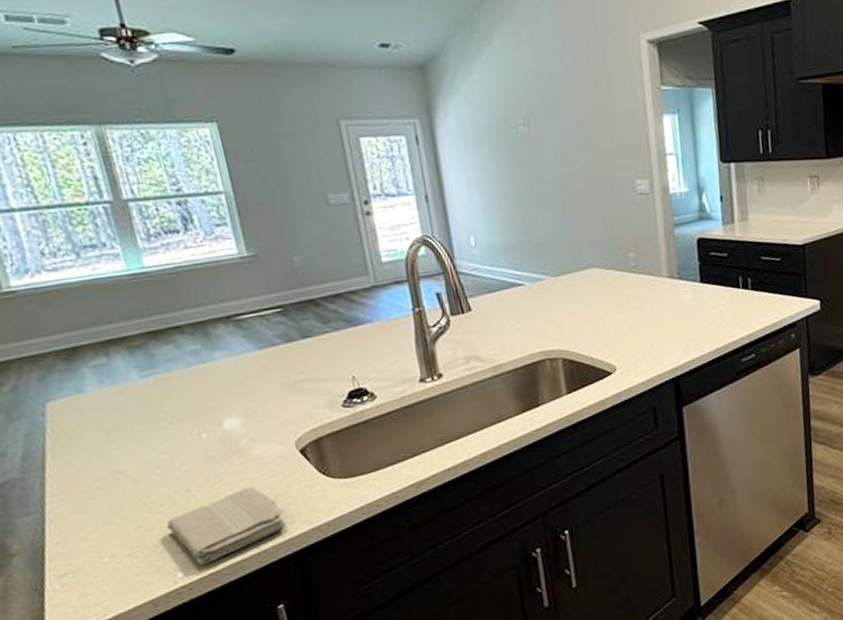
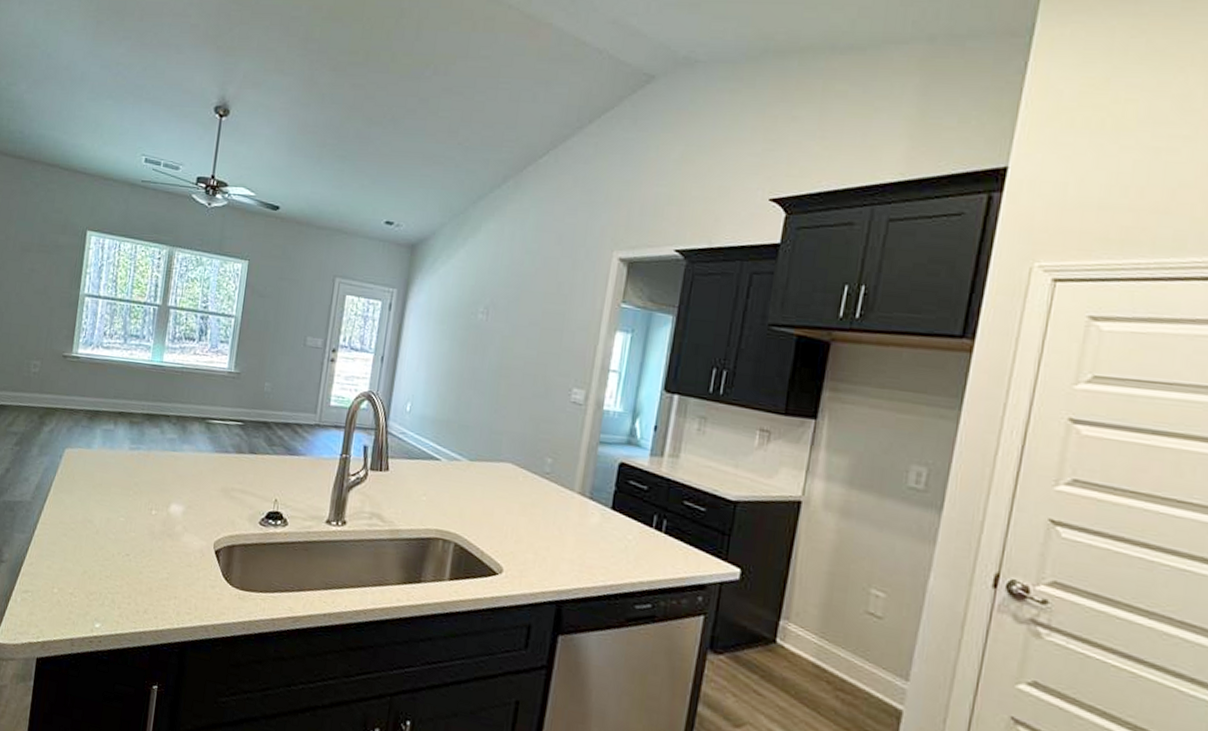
washcloth: present [166,486,287,566] -> none [103,568,185,625]

